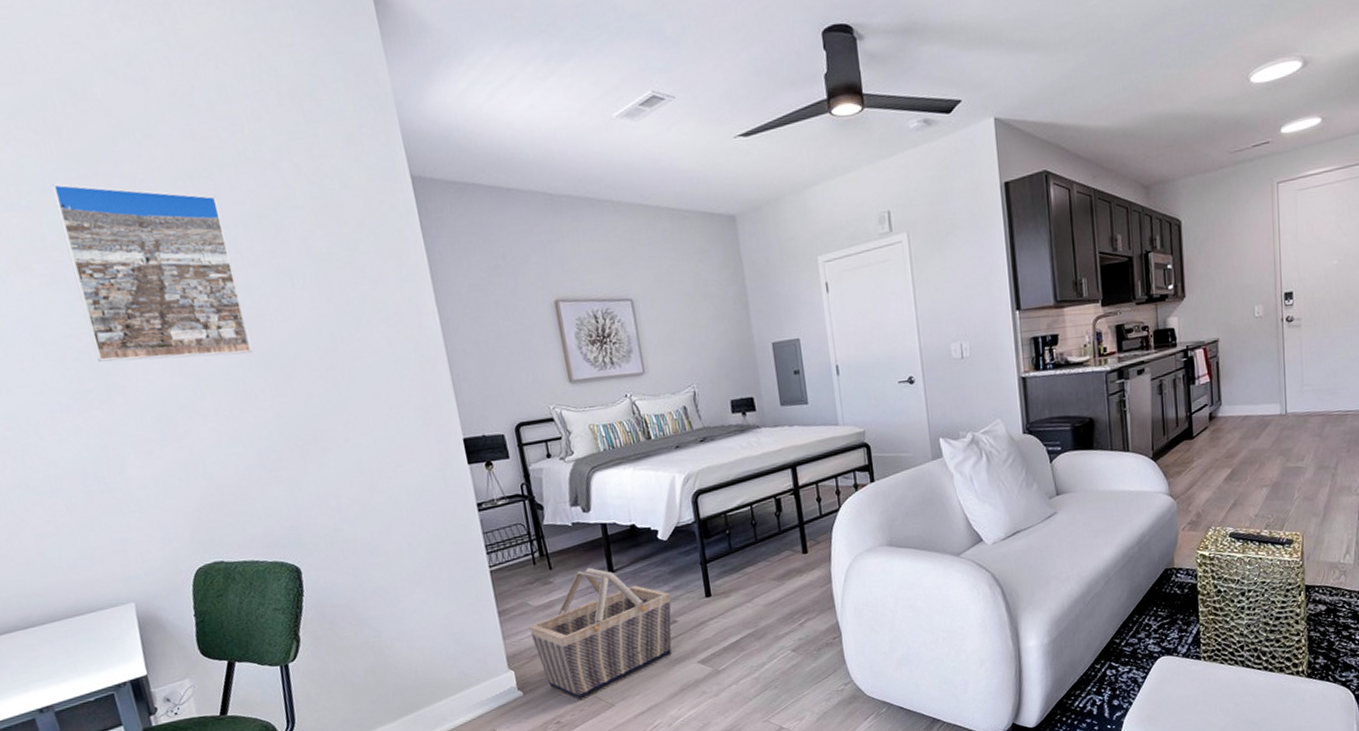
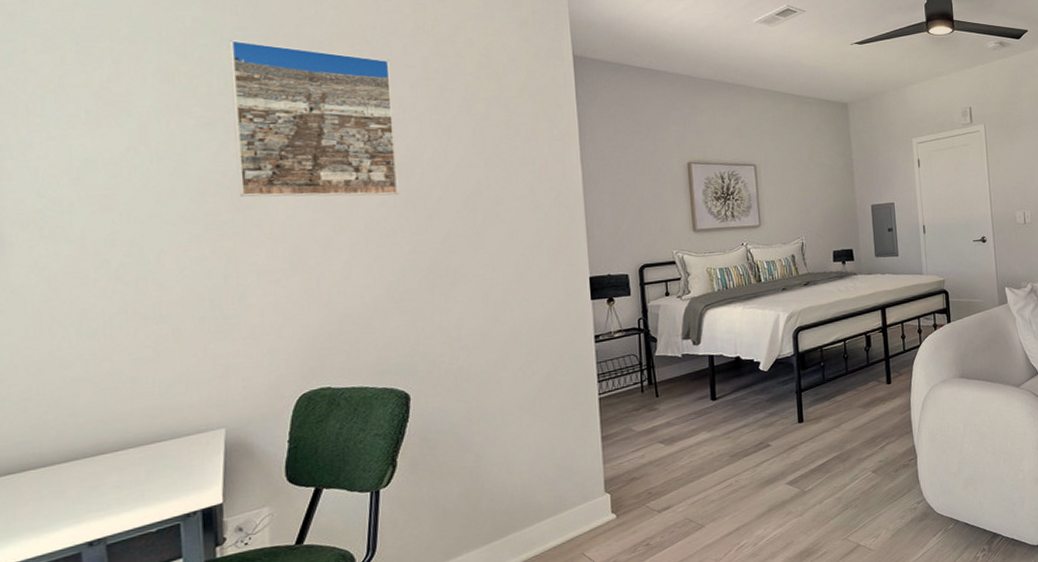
basket: present [529,567,672,701] -> none [630,395,767,523]

